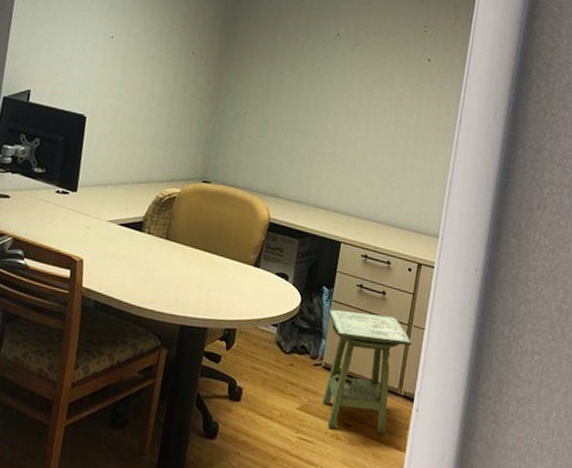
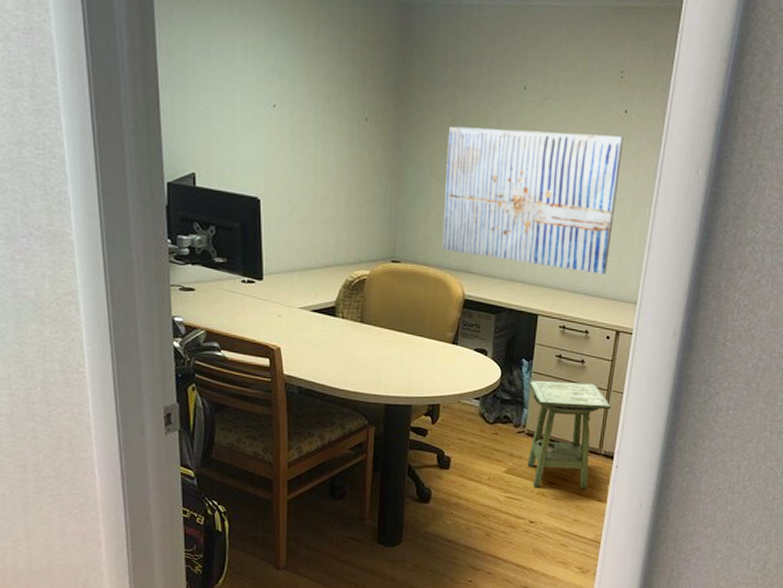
wall art: none [251,63,428,207] -> present [442,126,625,275]

